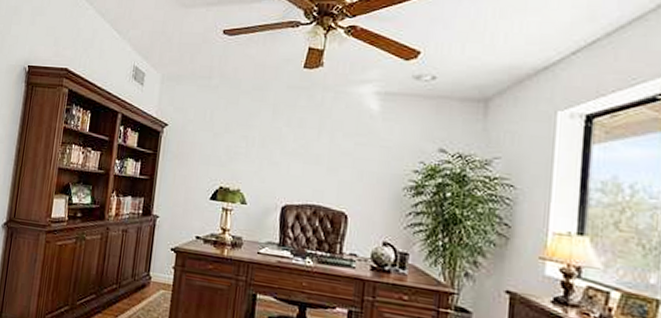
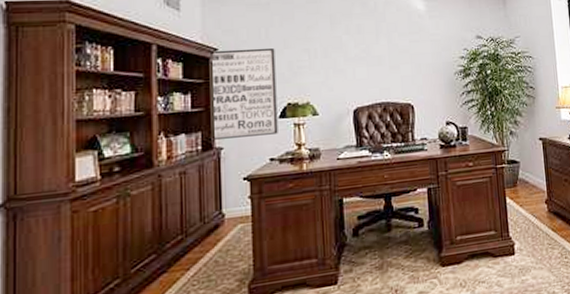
wall art: none [153,125,216,214] -> present [210,47,278,140]

